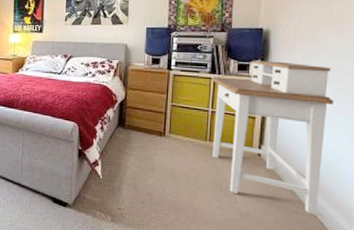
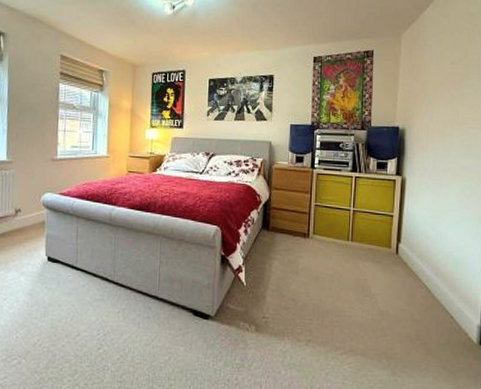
desk: present [212,60,334,215] -> none [353,158,461,310]

